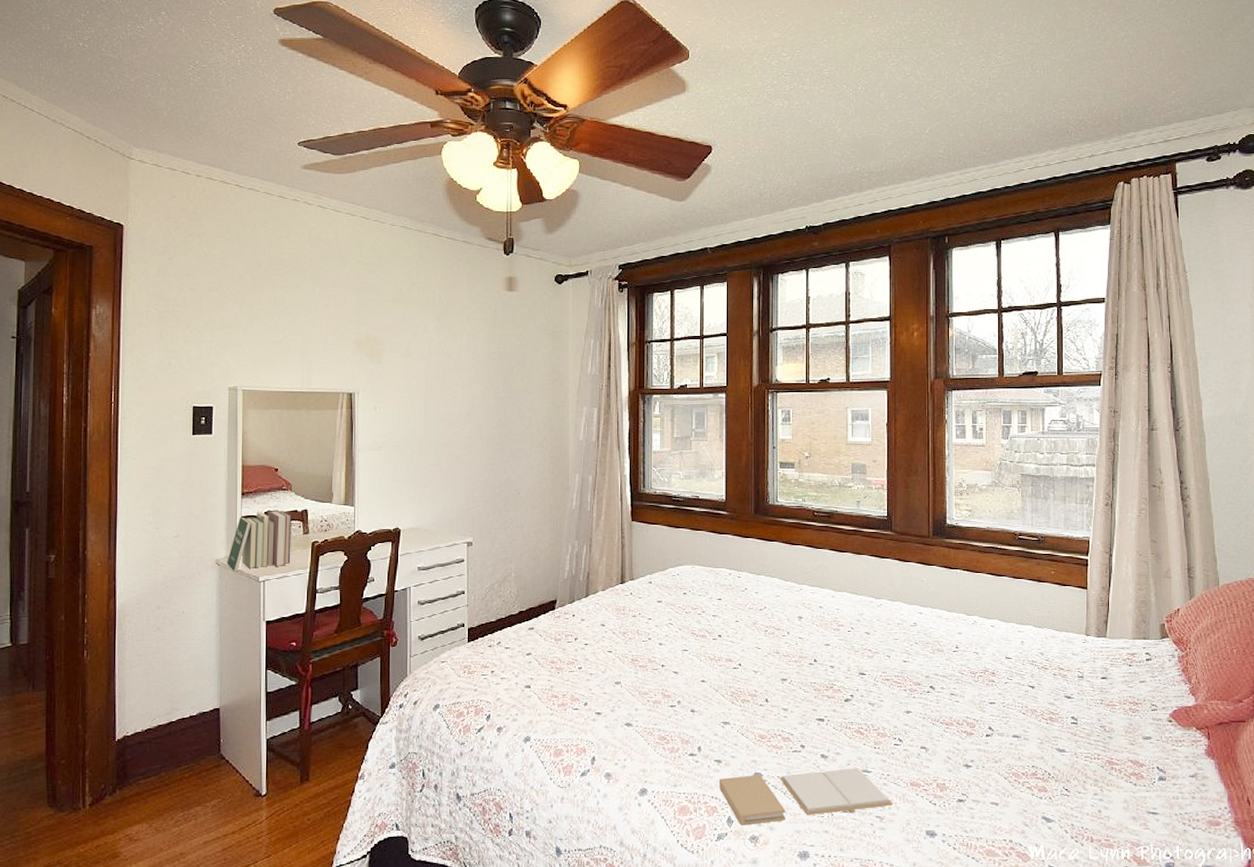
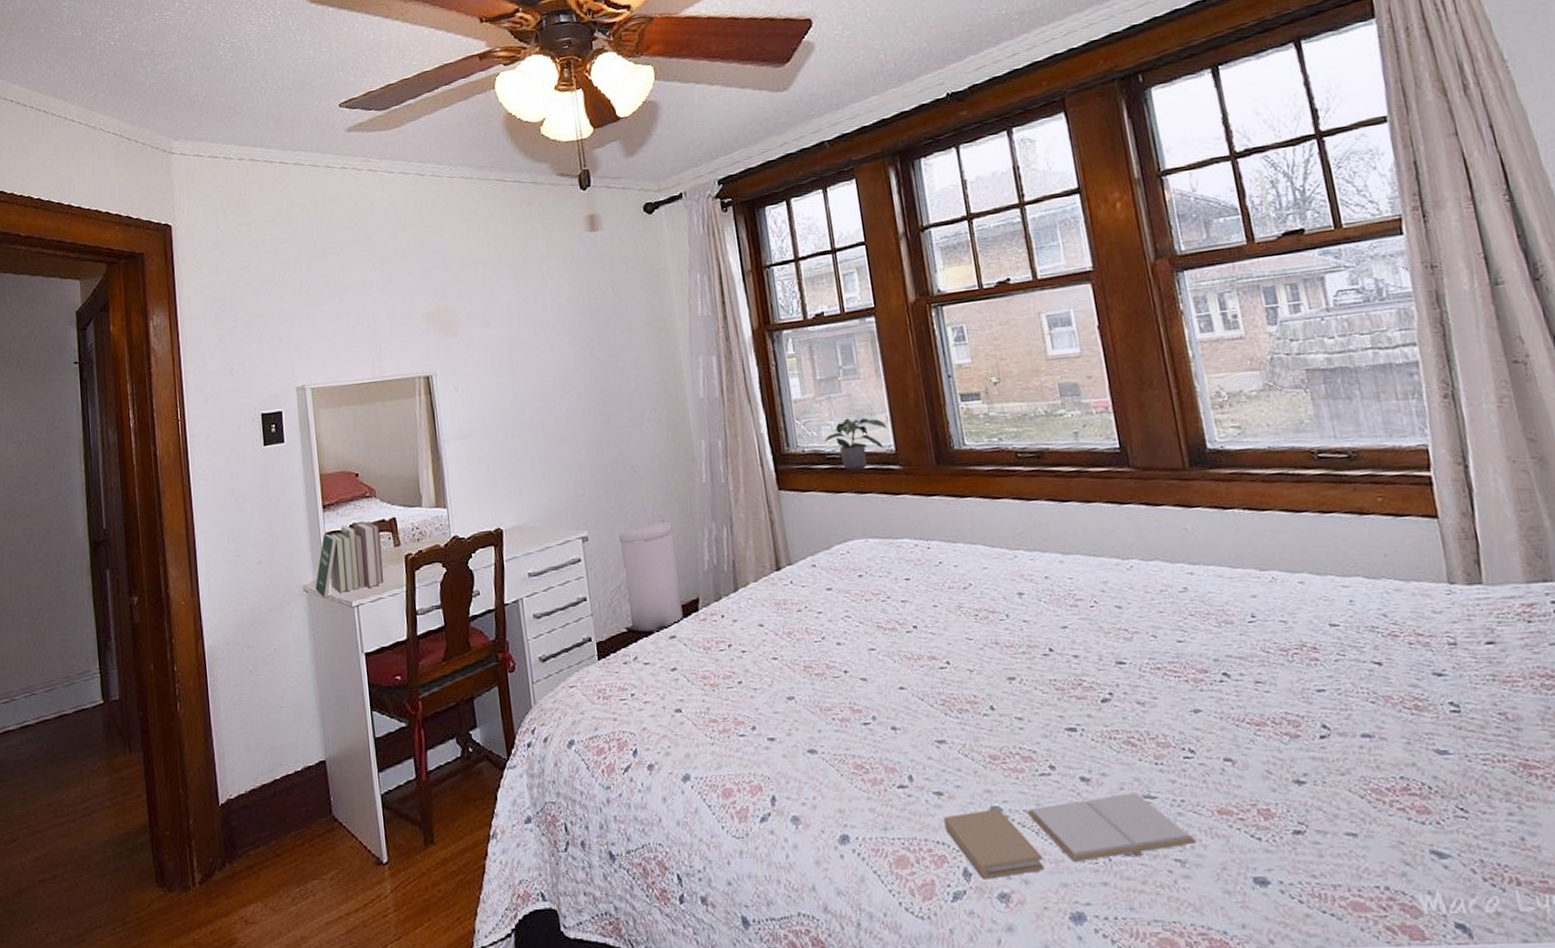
pedal bin: none [493,535,543,625] -> present [619,520,684,635]
potted plant: none [672,470,722,512] -> present [824,417,888,472]

